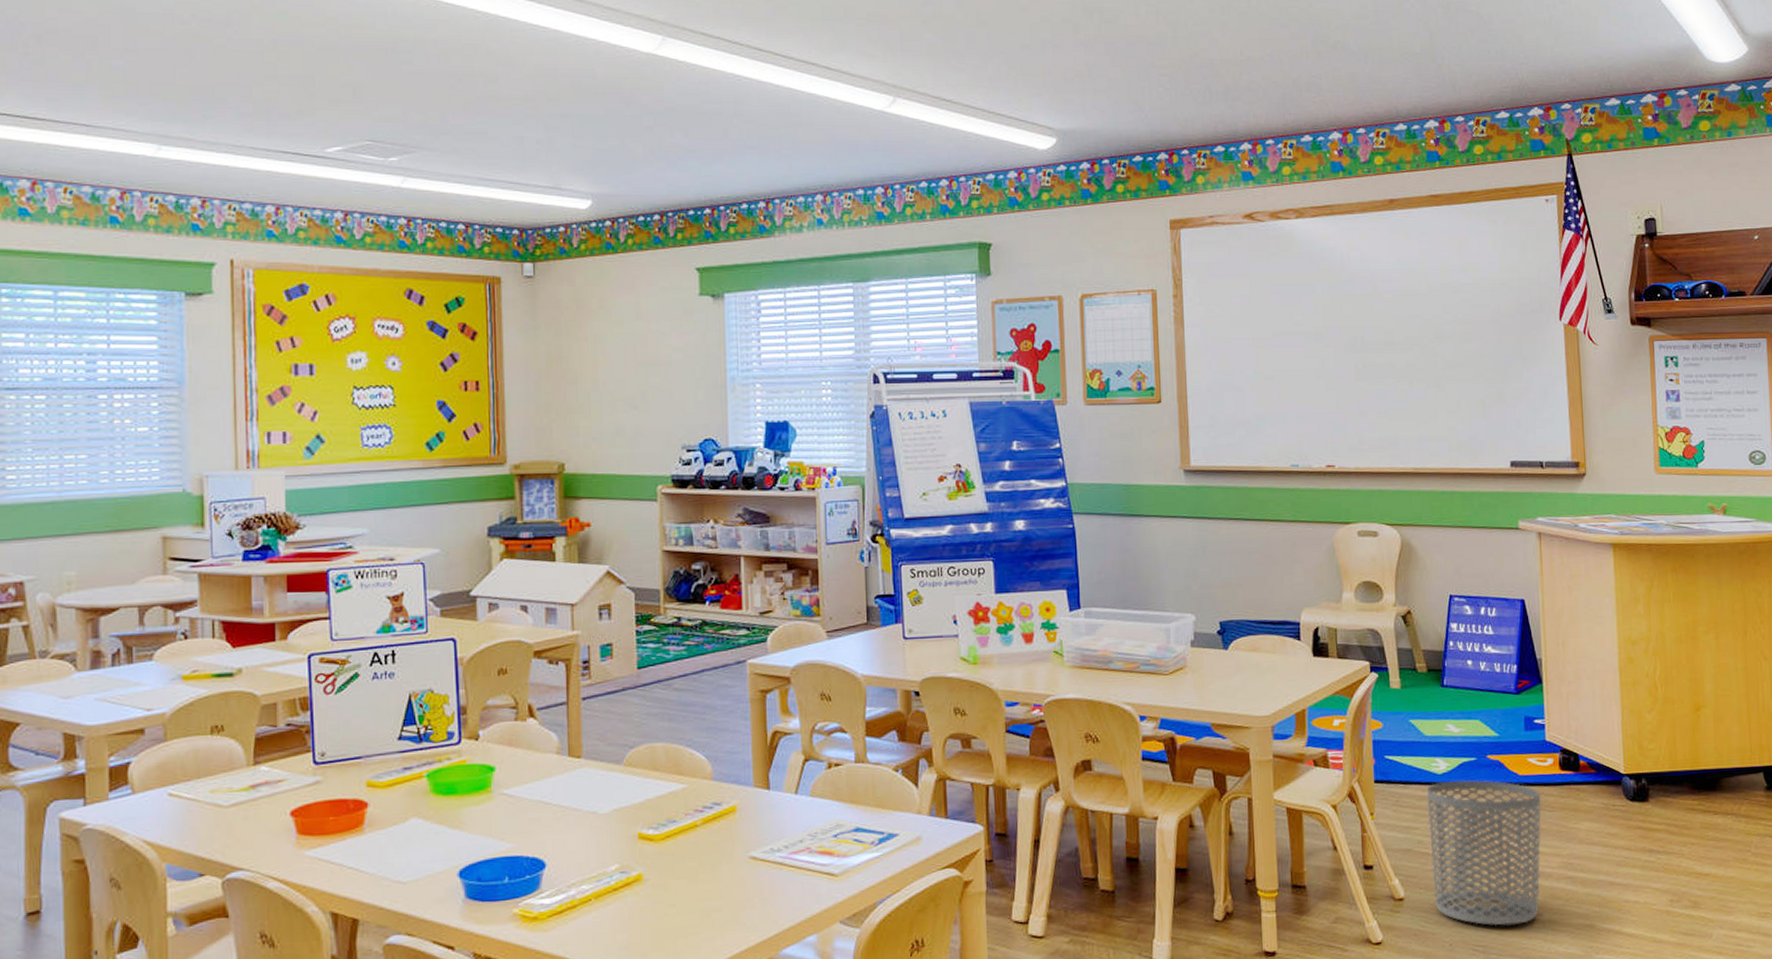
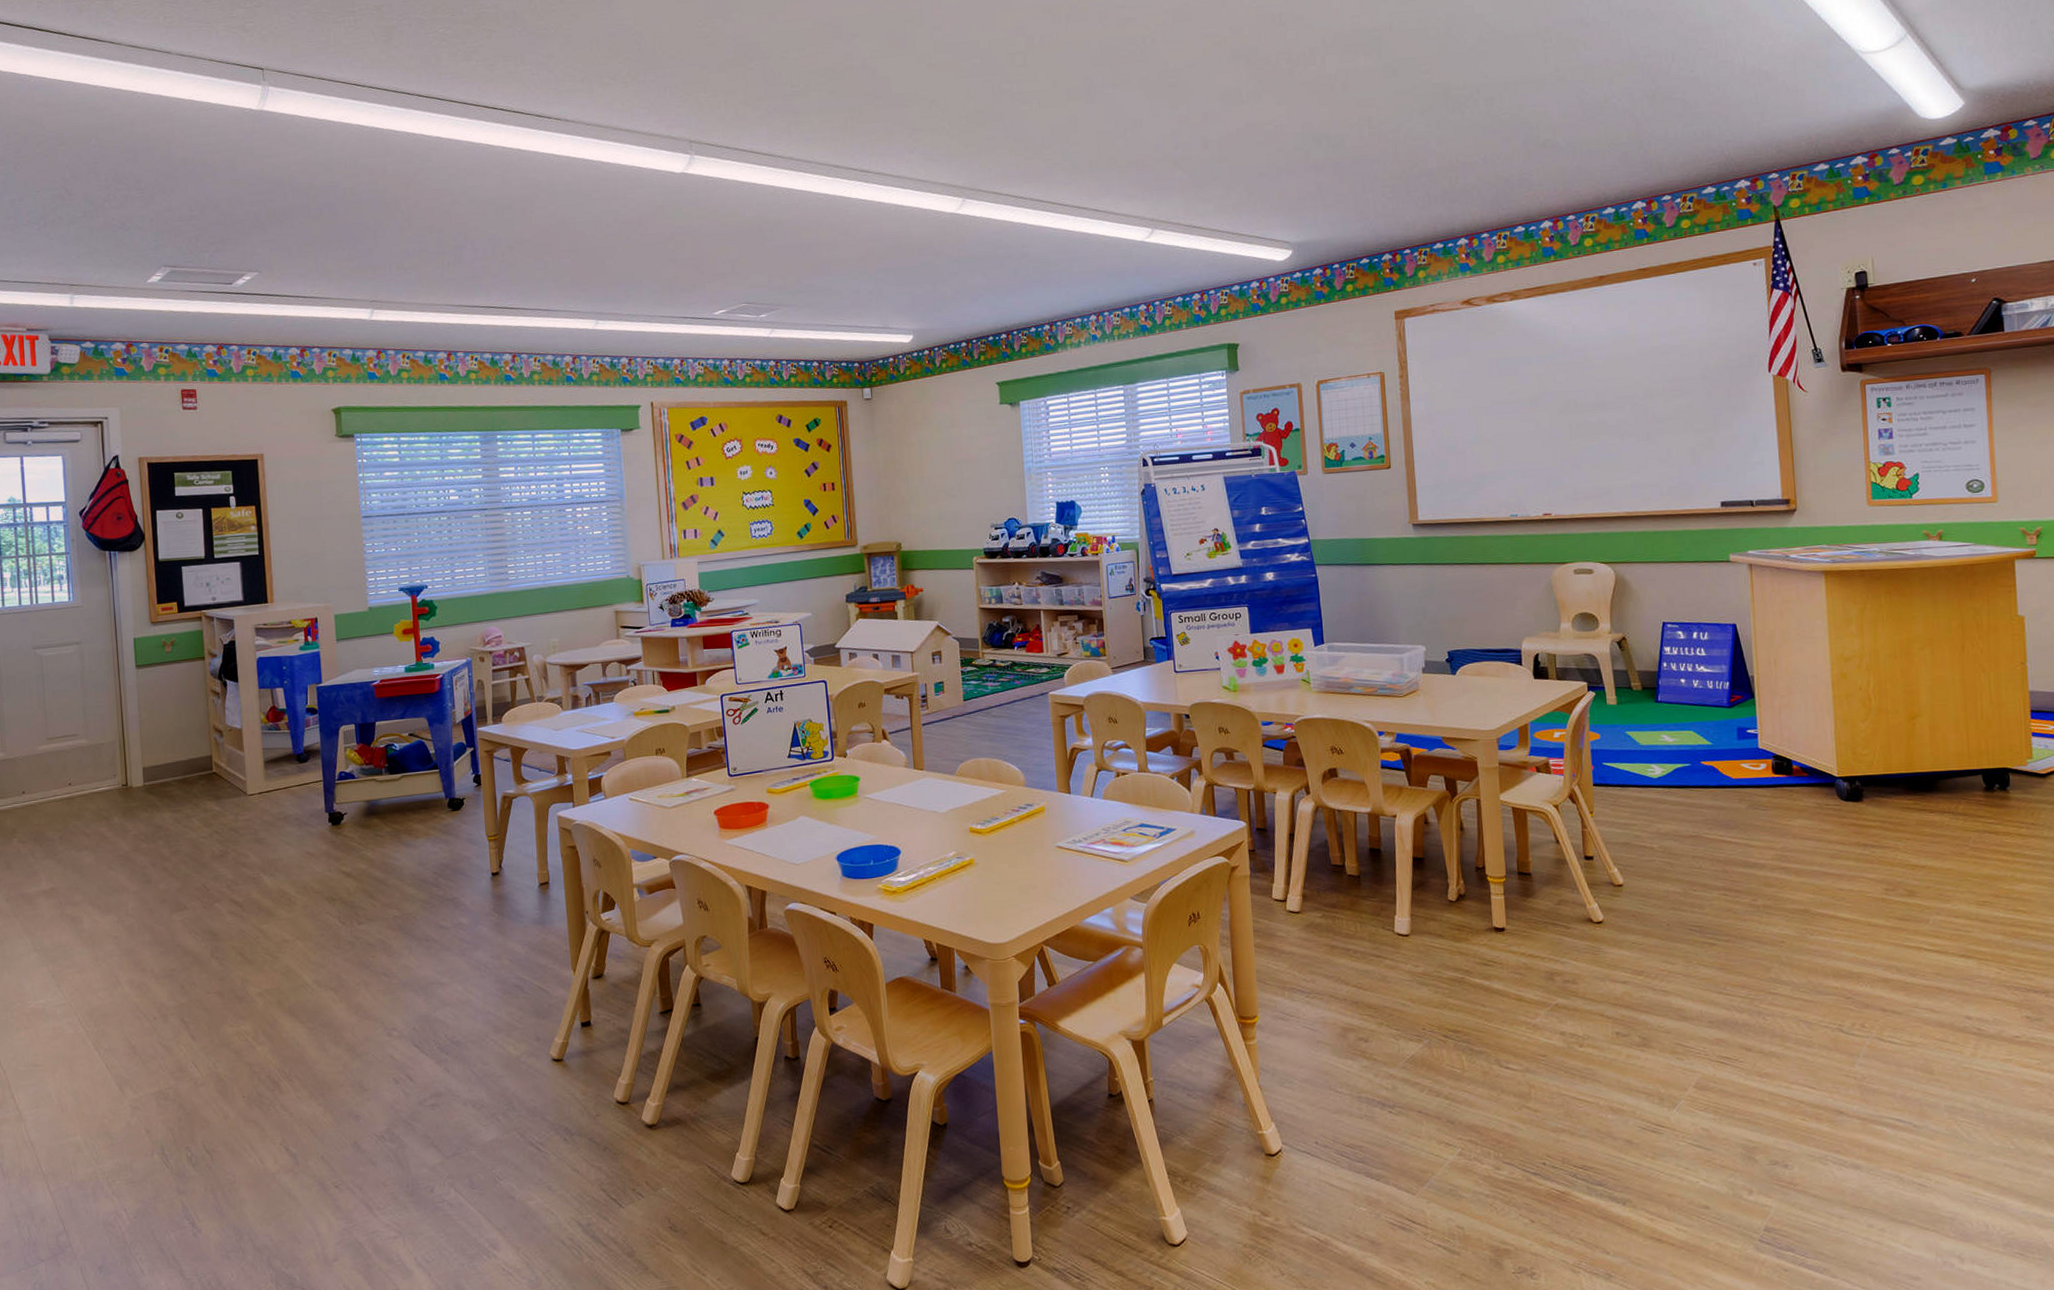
waste bin: present [1426,779,1541,926] -> none [1643,782,1755,910]

